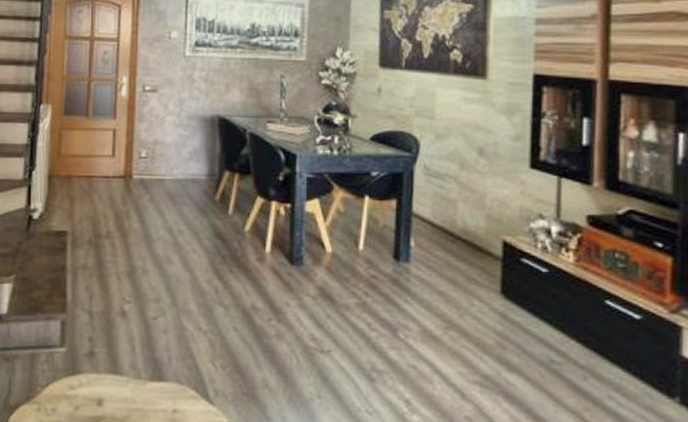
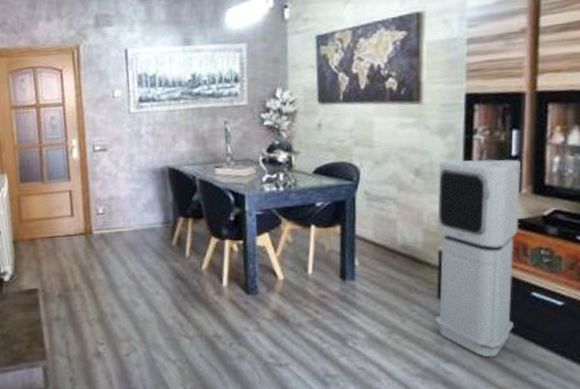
air purifier: none [497,142,593,372] -> present [435,159,522,357]

